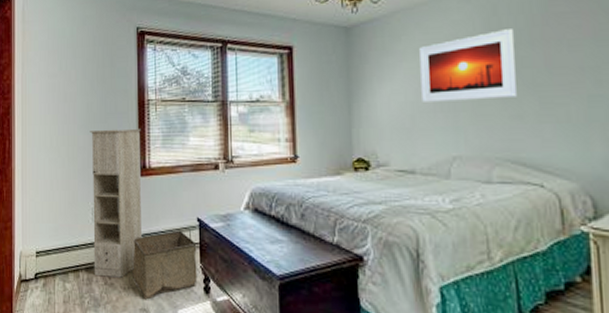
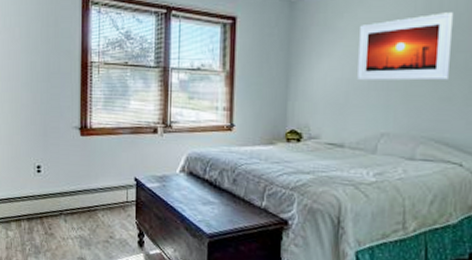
storage cabinet: present [90,128,143,278] -> none [33,88,83,229]
storage bin: present [133,230,198,300] -> none [72,188,133,250]

